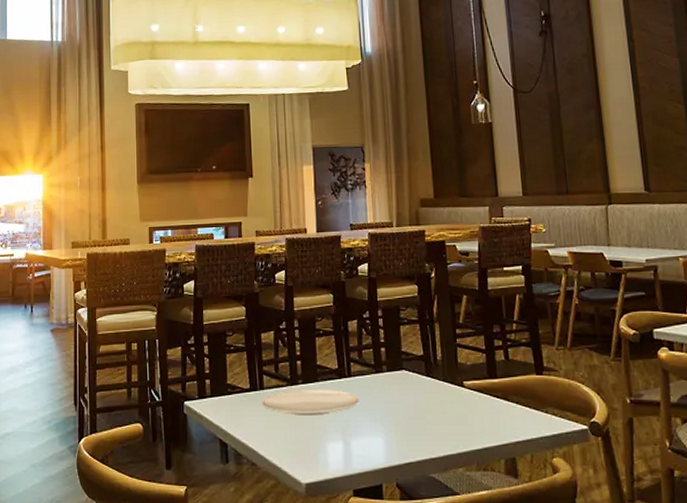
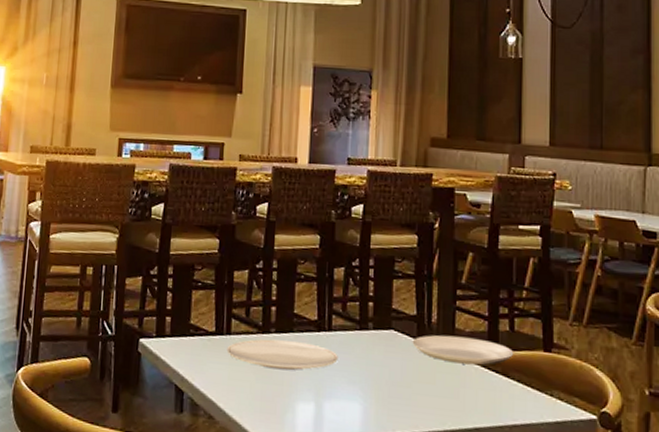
plate: none [422,369,511,393] -> present [412,335,514,366]

